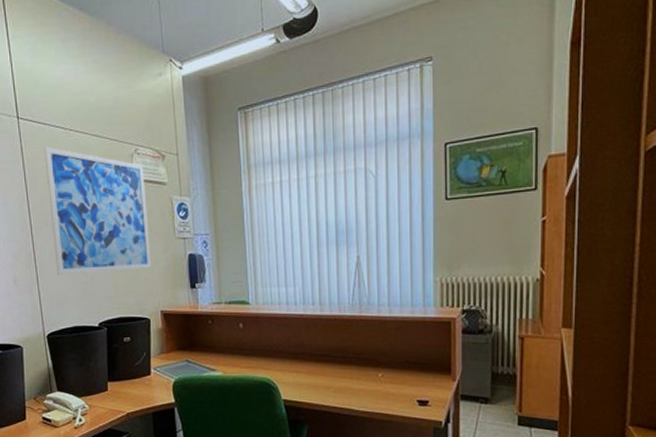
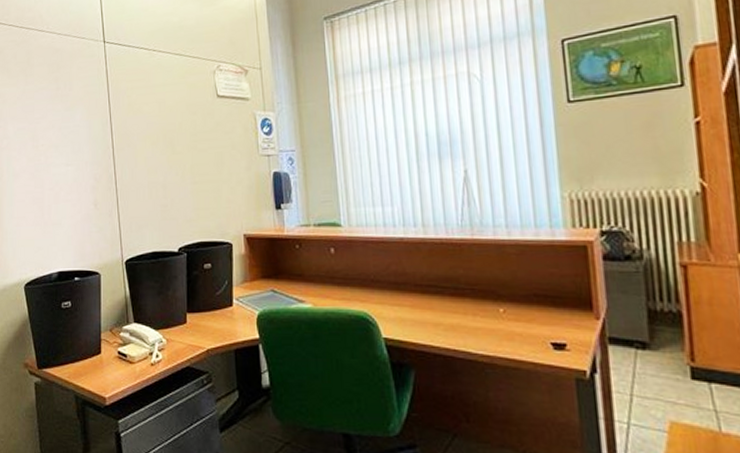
wall art: present [44,147,152,275] -> none [128,68,235,197]

